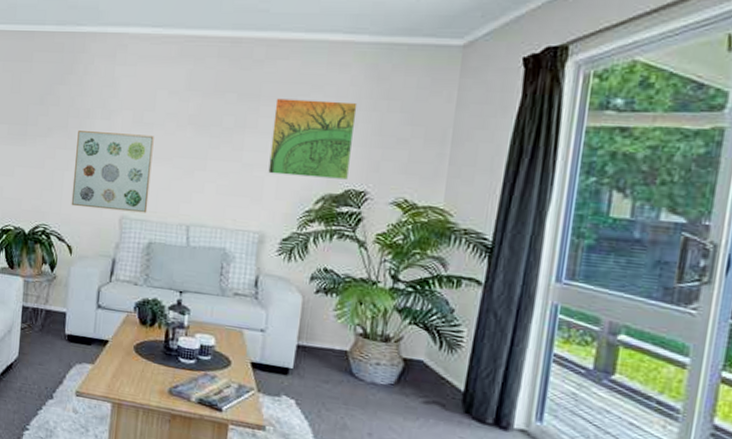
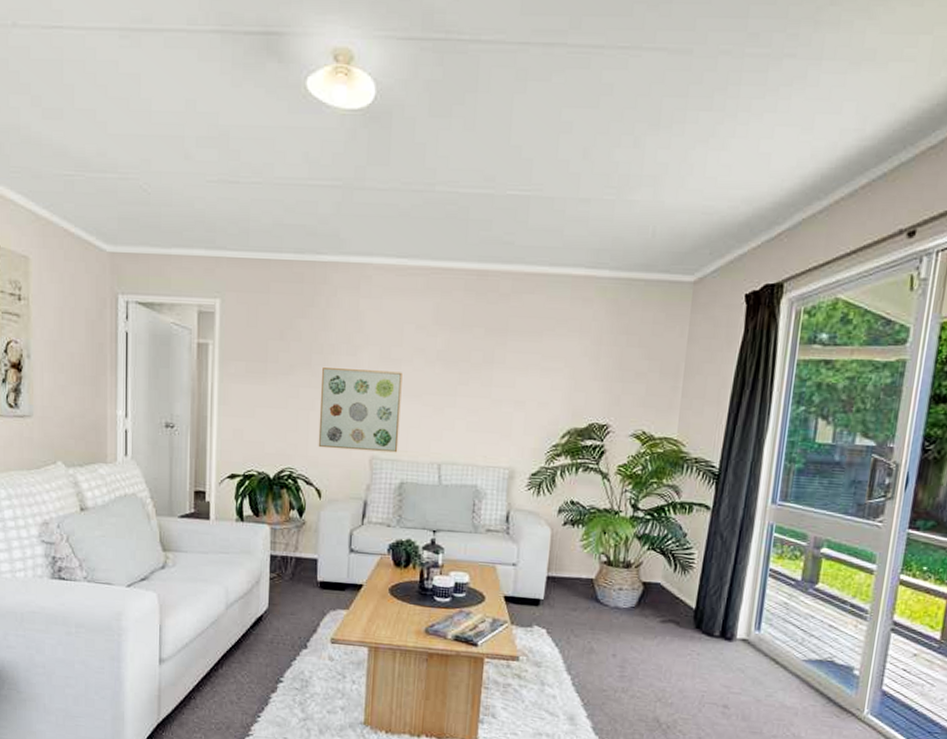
terrain map: present [268,98,358,180] -> none [516,333,599,414]

